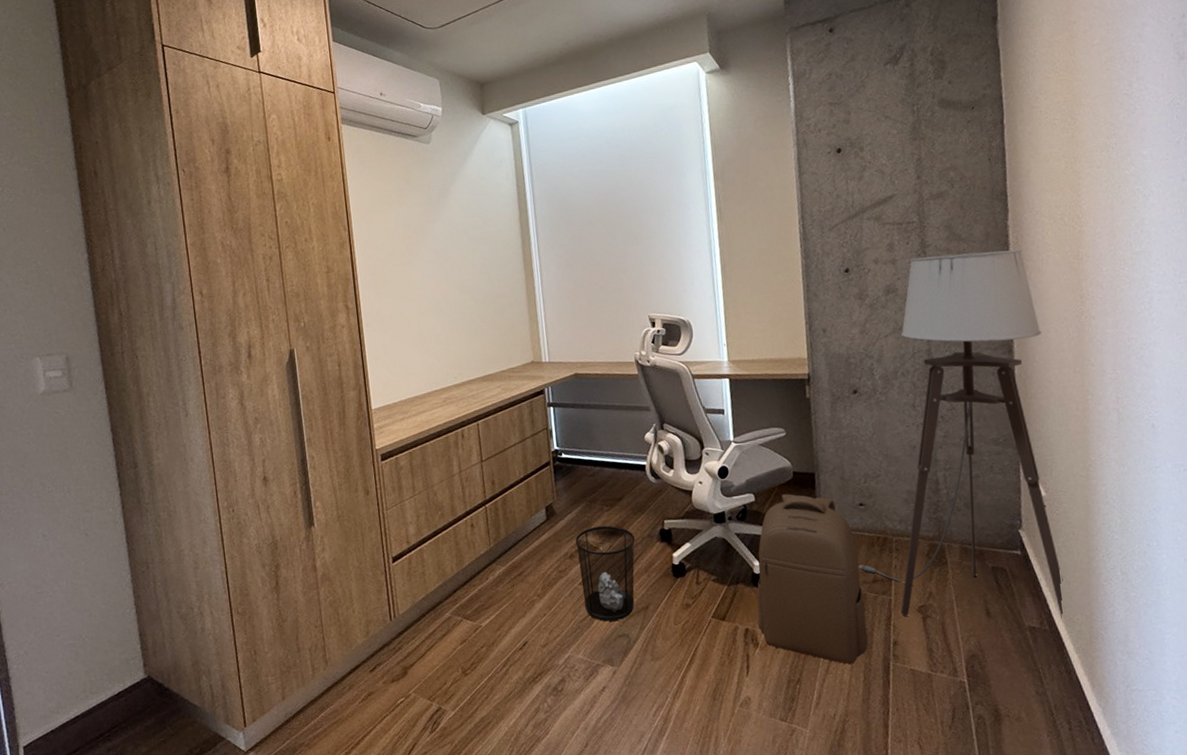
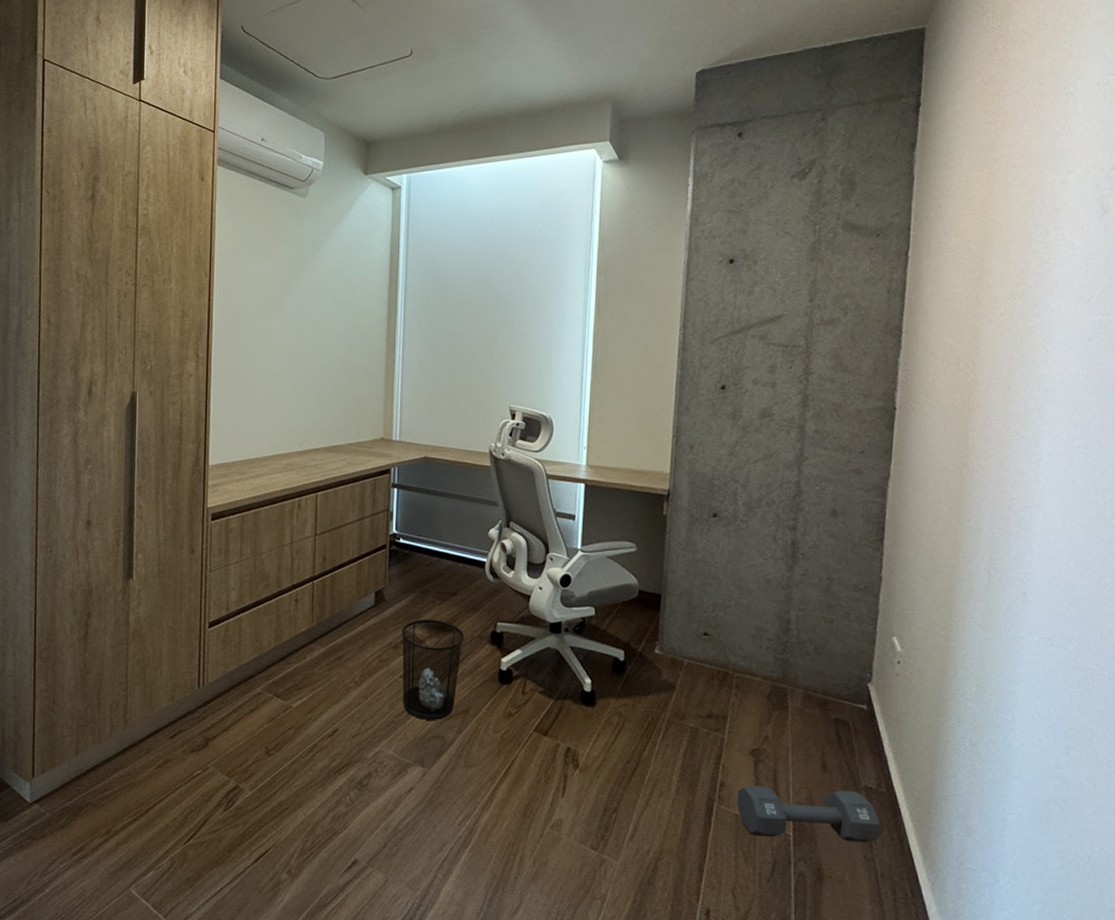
backpack: present [757,494,869,665] -> none [581,612,696,800]
floor lamp: present [859,249,1063,619] -> none [694,384,919,783]
dumbbell: none [910,632,1049,688] -> present [736,786,881,842]

